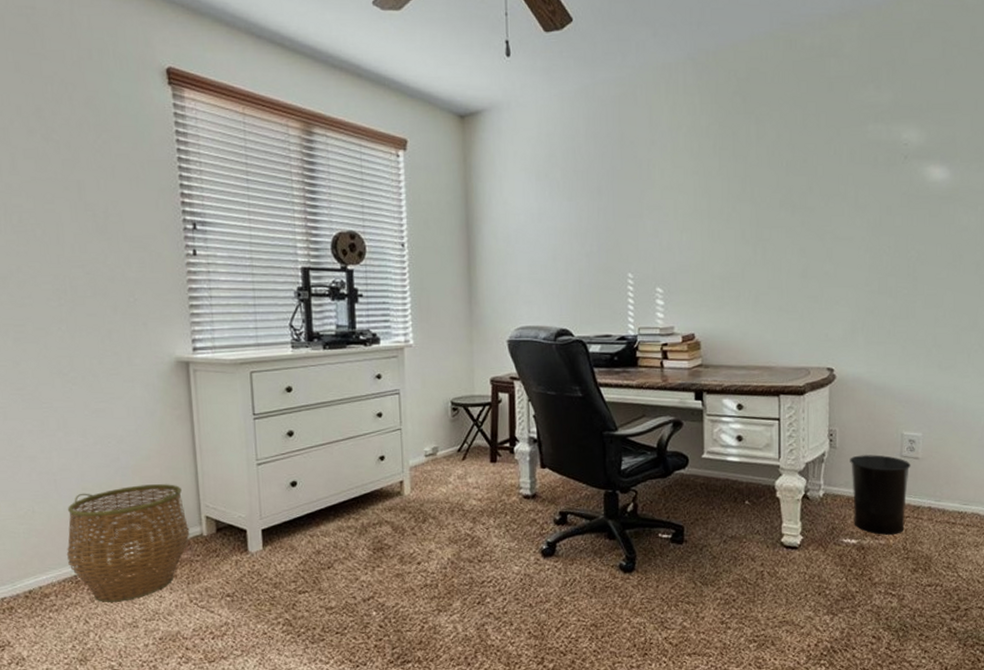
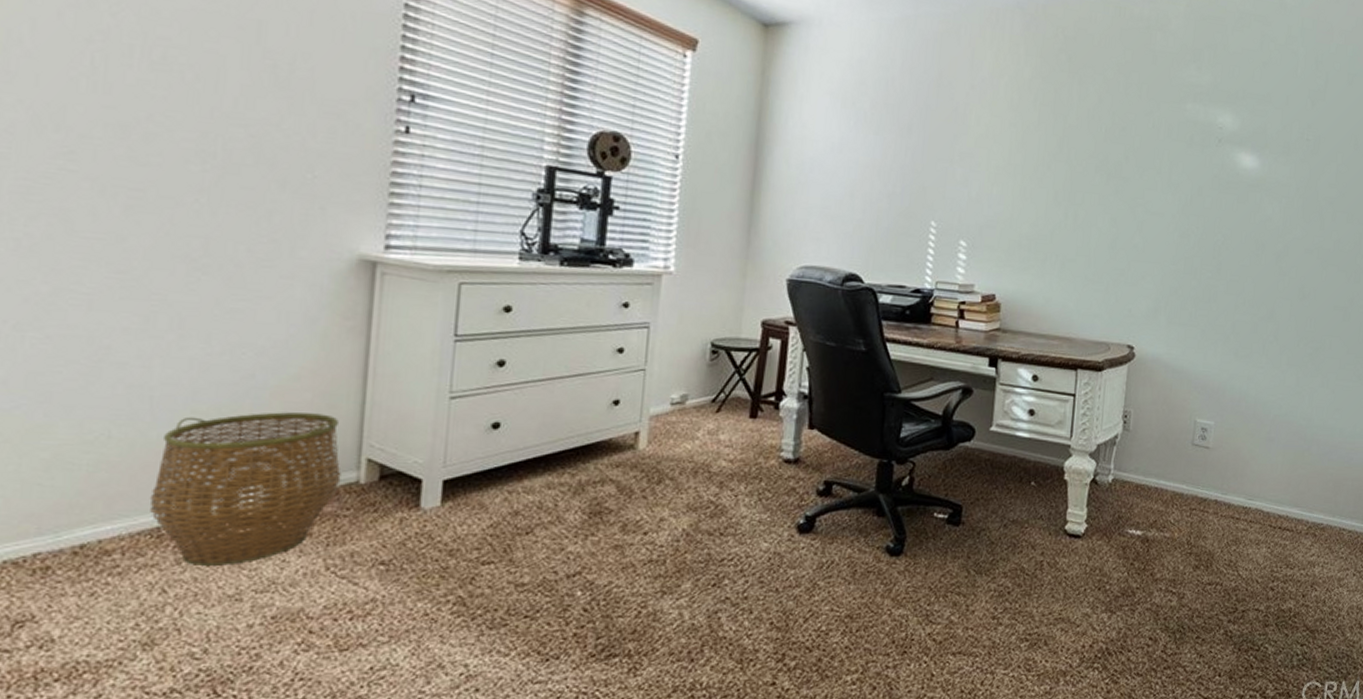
waste bin: present [850,455,911,535] -> none [1140,440,1201,527]

